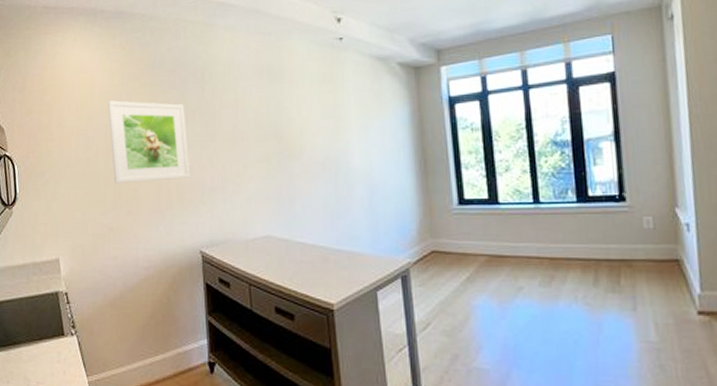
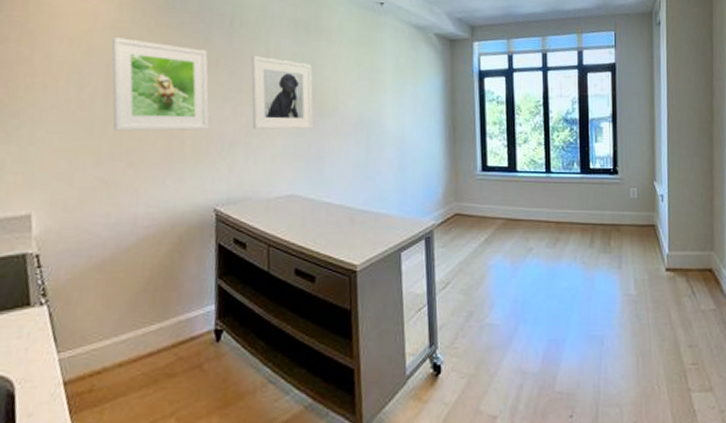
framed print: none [222,105,283,175] -> present [251,56,314,130]

